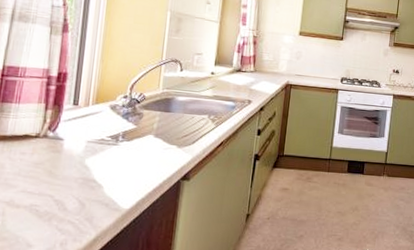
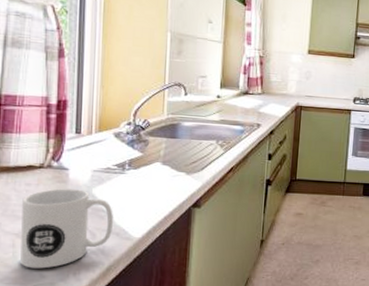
mug: none [8,158,104,238] -> present [20,188,113,269]

